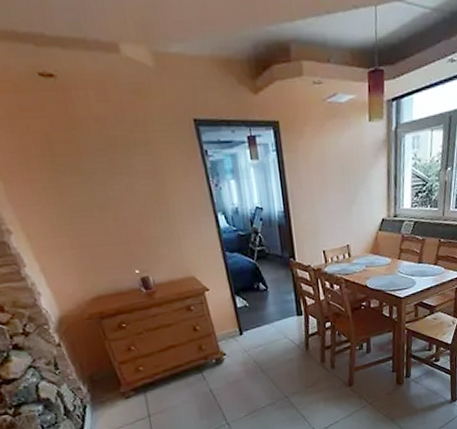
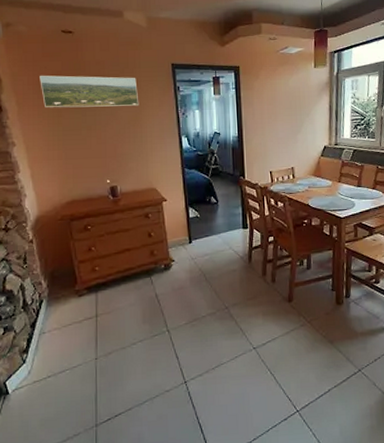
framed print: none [22,138,160,184] -> present [40,75,139,108]

